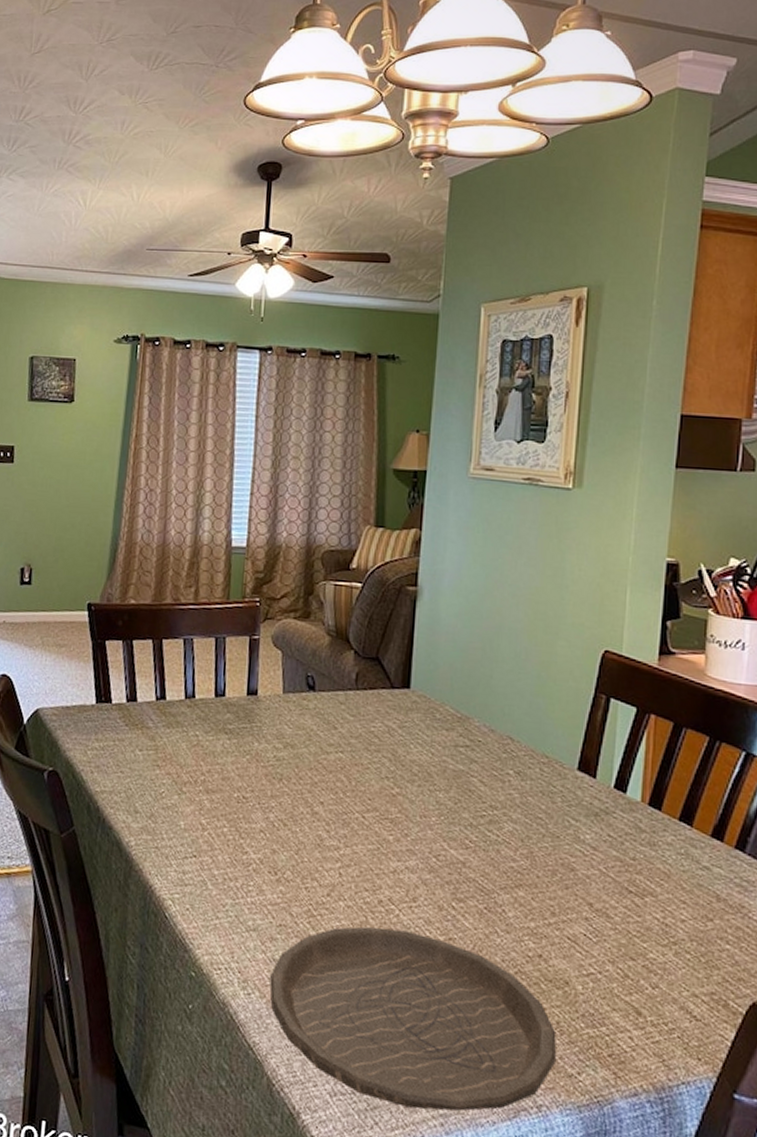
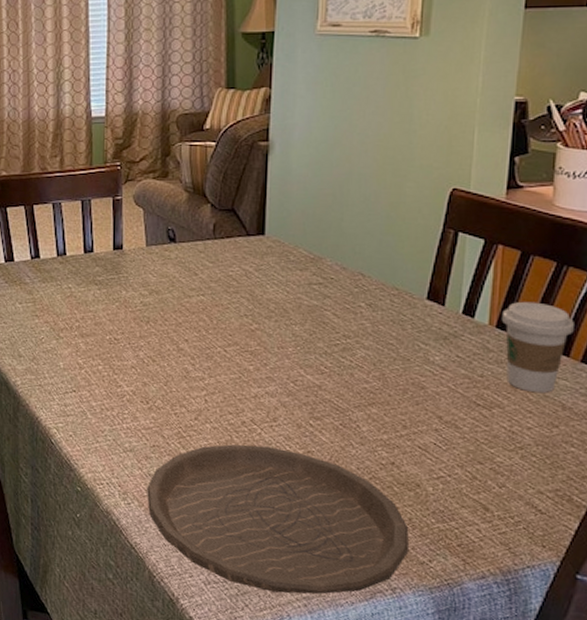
coffee cup: none [653,777,728,882] -> present [501,301,574,394]

